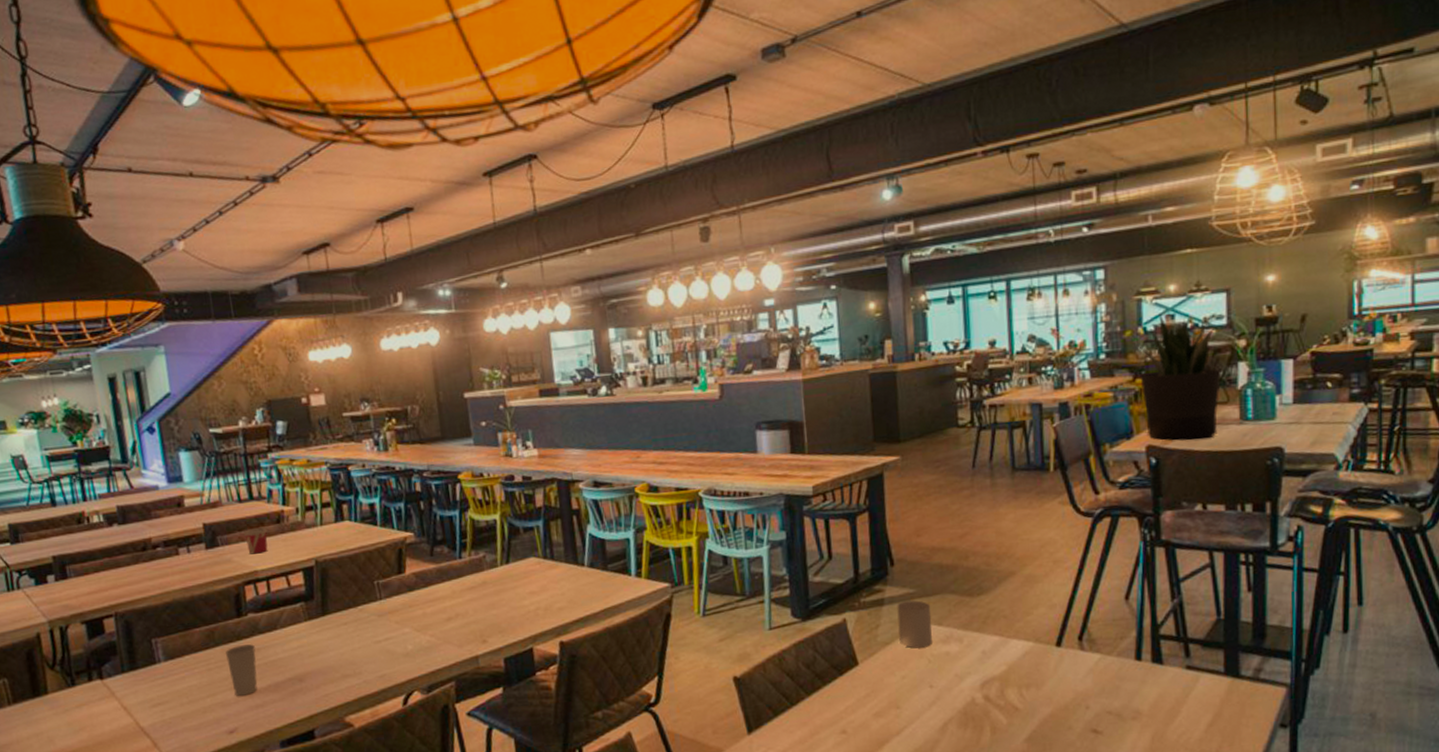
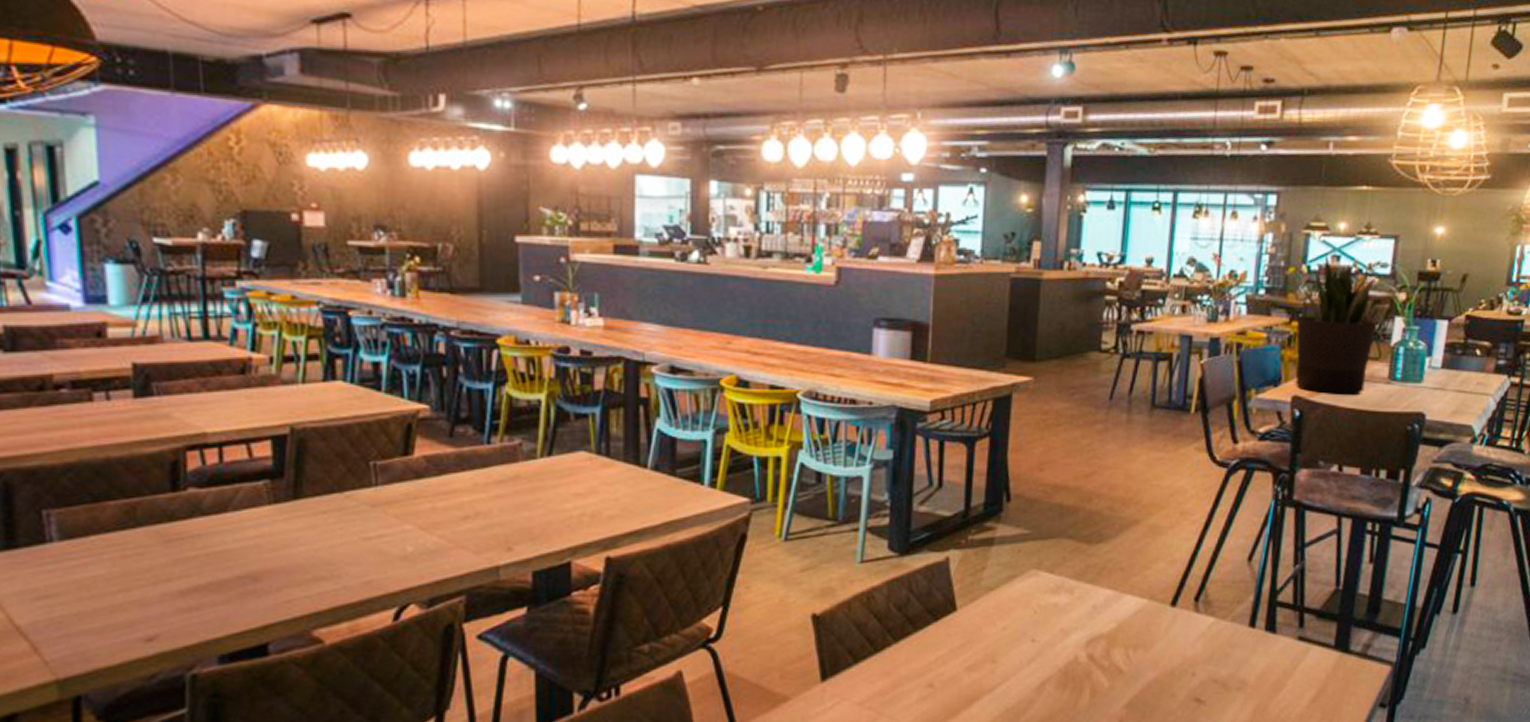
cup: present [225,644,258,696] -> none [151,528,195,594]
cup: present [243,528,268,555] -> none [190,378,227,411]
cup: present [897,600,933,649] -> none [1005,543,1044,597]

